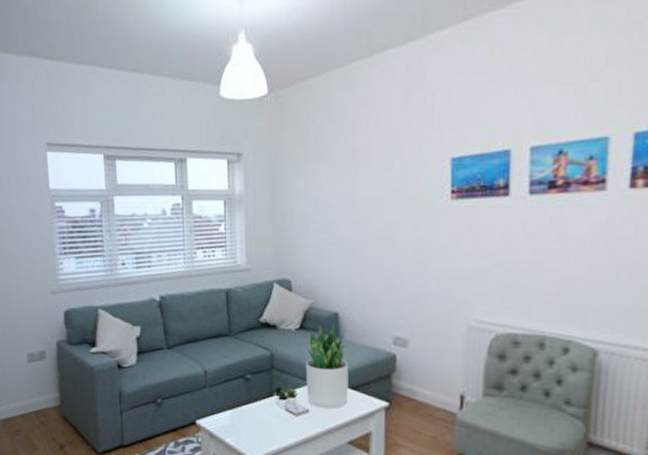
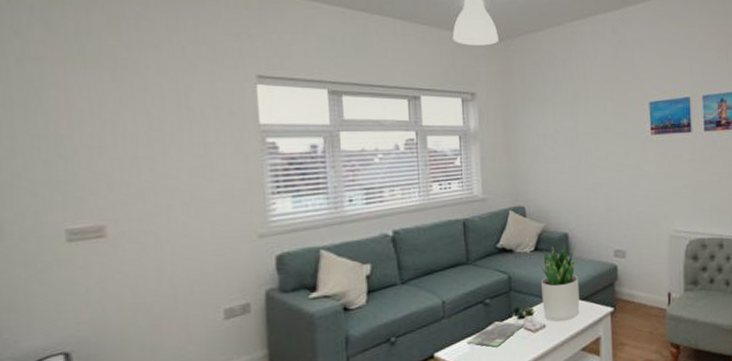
magazine: none [226,398,285,424] -> present [466,321,524,347]

